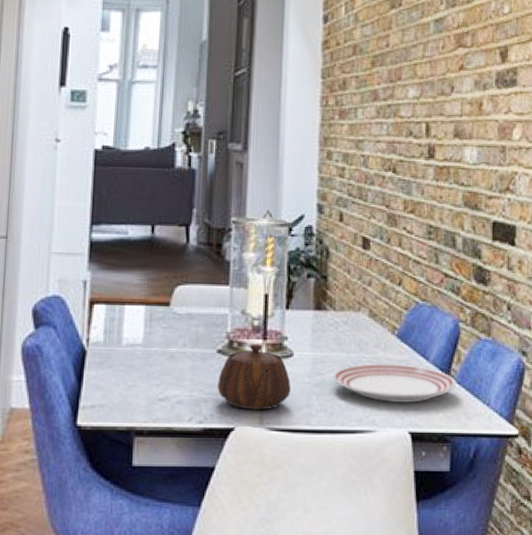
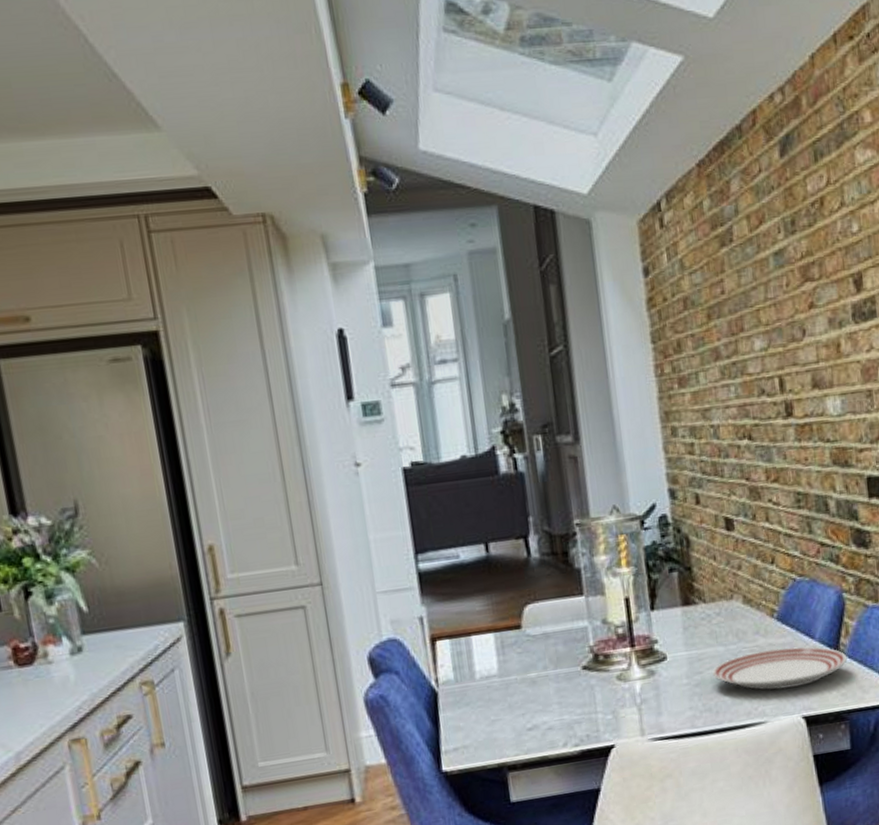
teapot: present [218,344,291,410] -> none [588,653,670,724]

